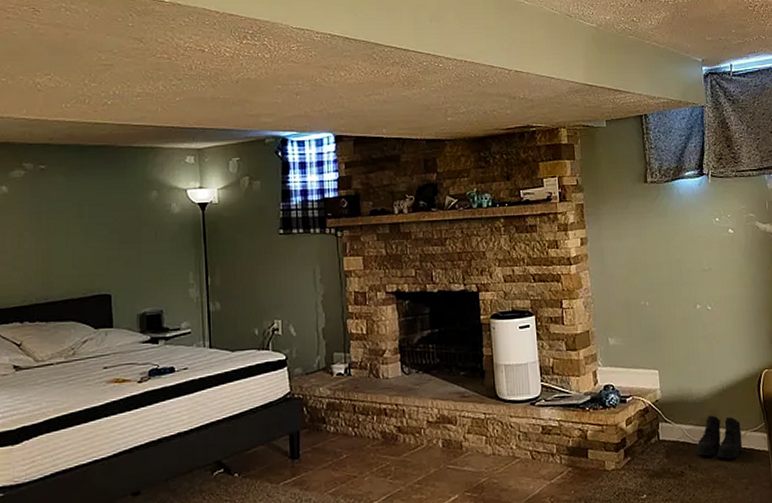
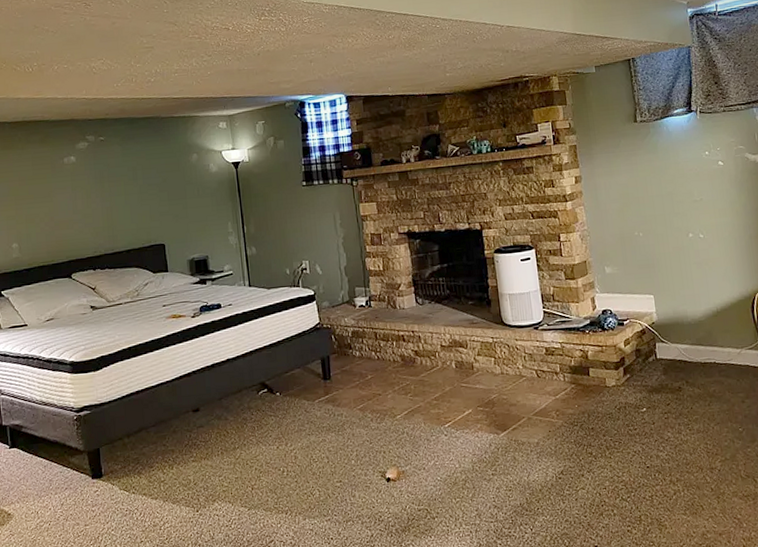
boots: present [696,415,743,460] -> none [693,335,738,376]

